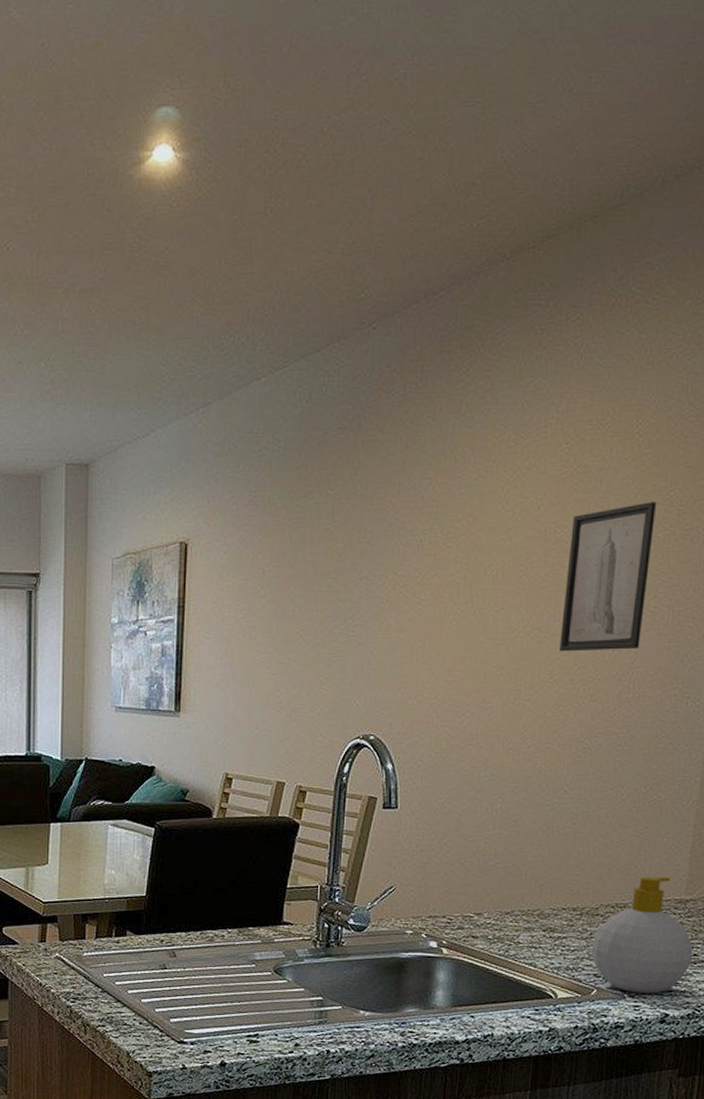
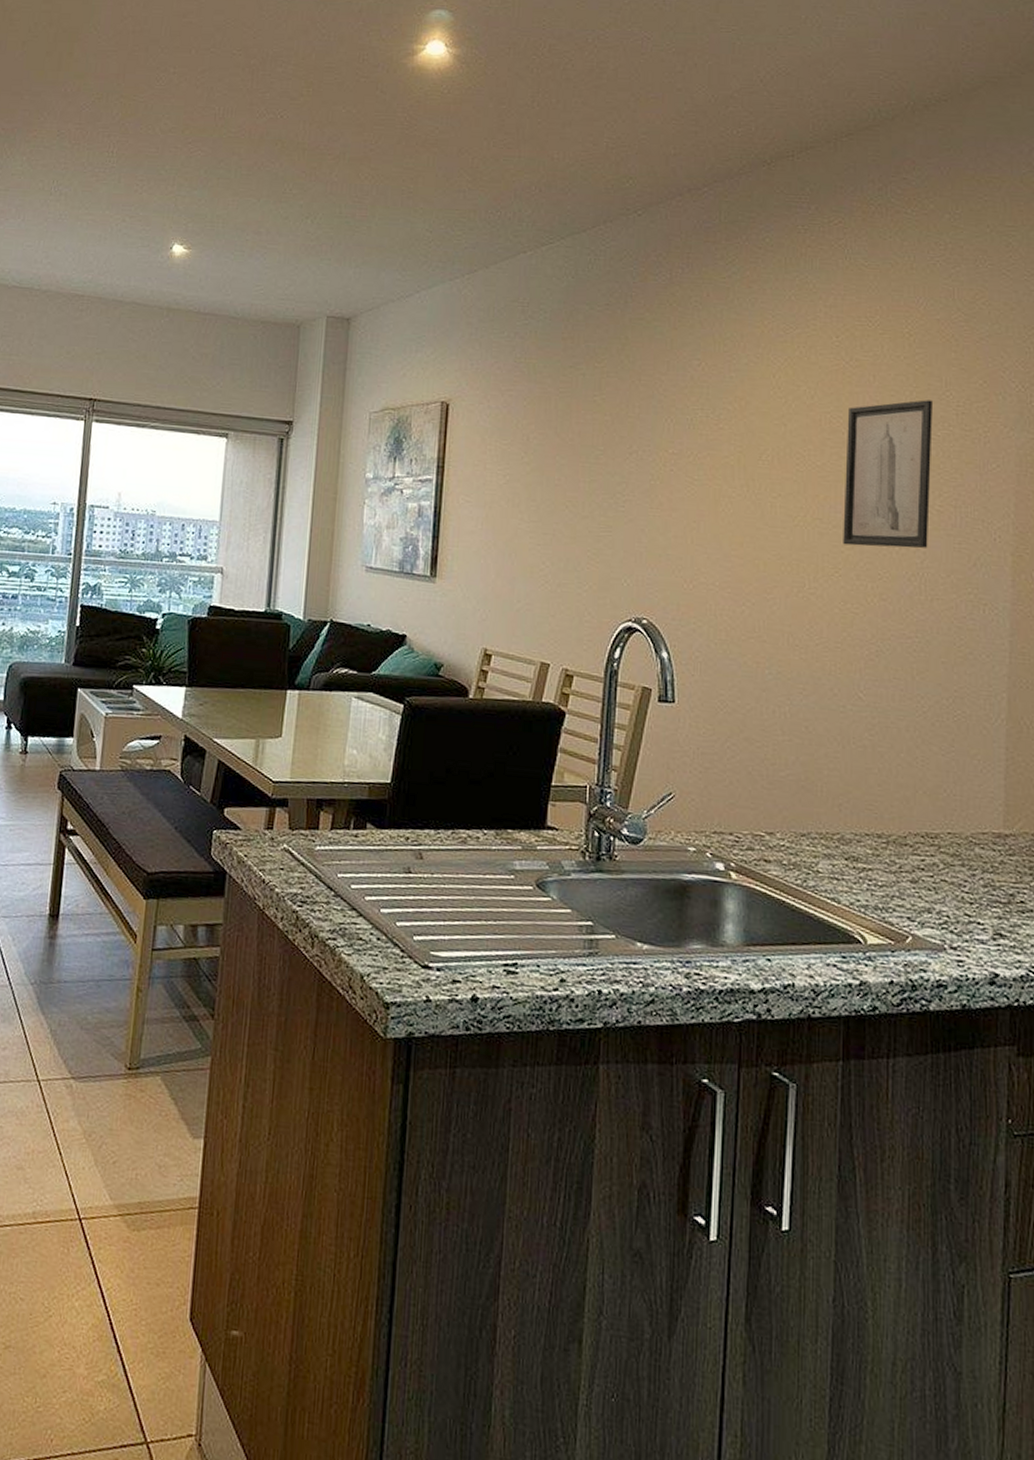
soap bottle: present [591,876,693,994] -> none [902,803,1020,947]

